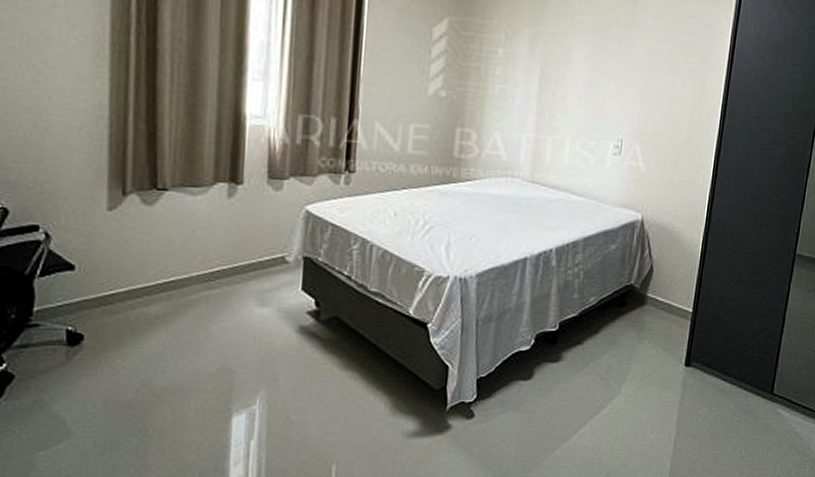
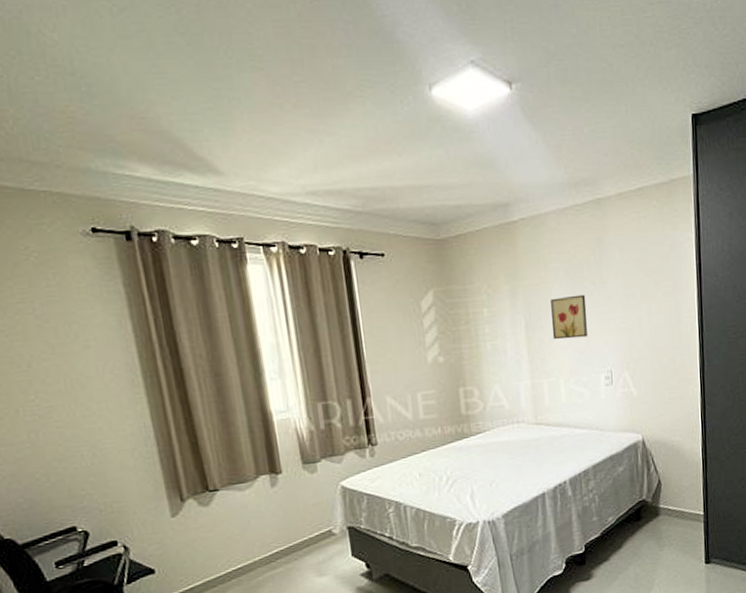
wall art: none [566,52,609,100] -> present [551,294,588,340]

